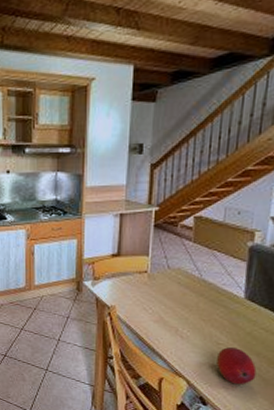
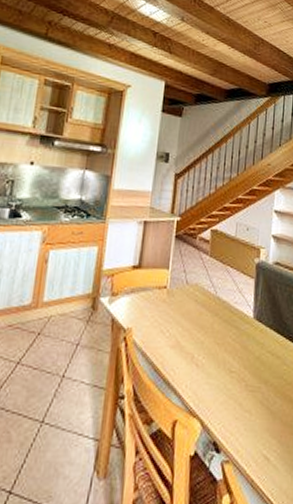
fruit: present [216,346,257,385] -> none [229,374,265,422]

